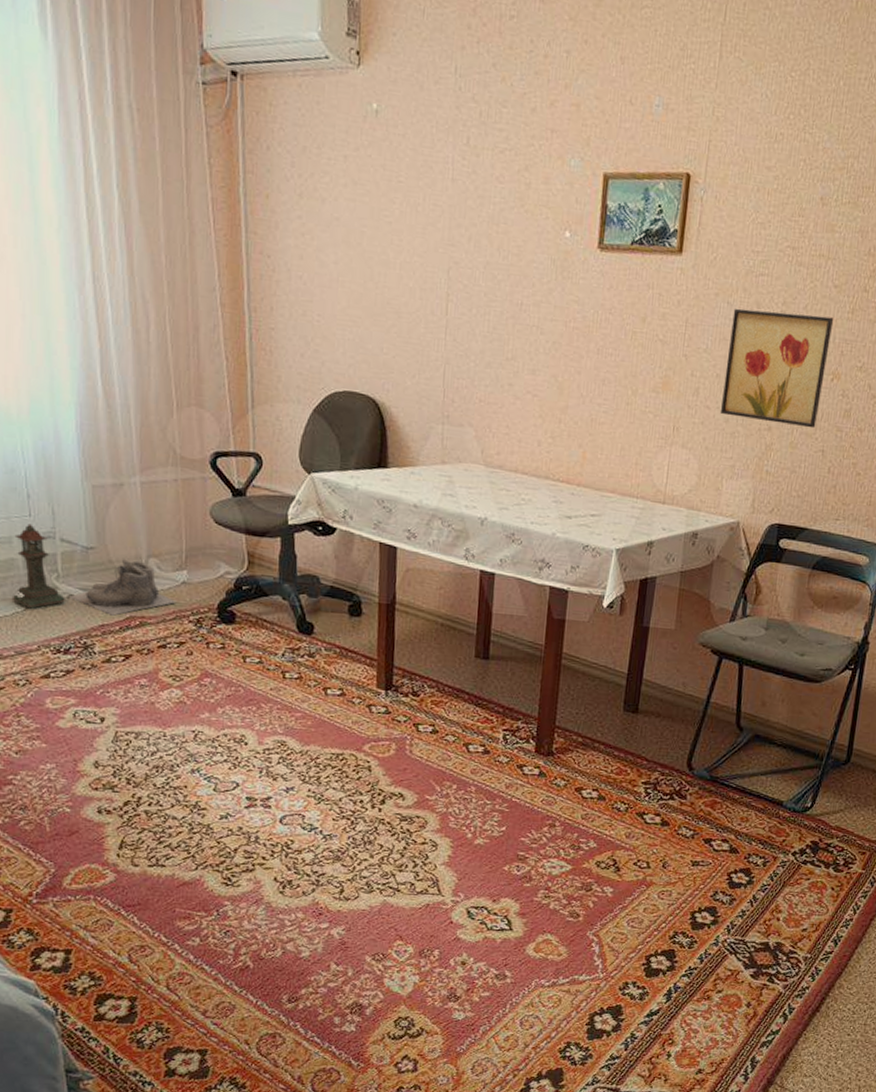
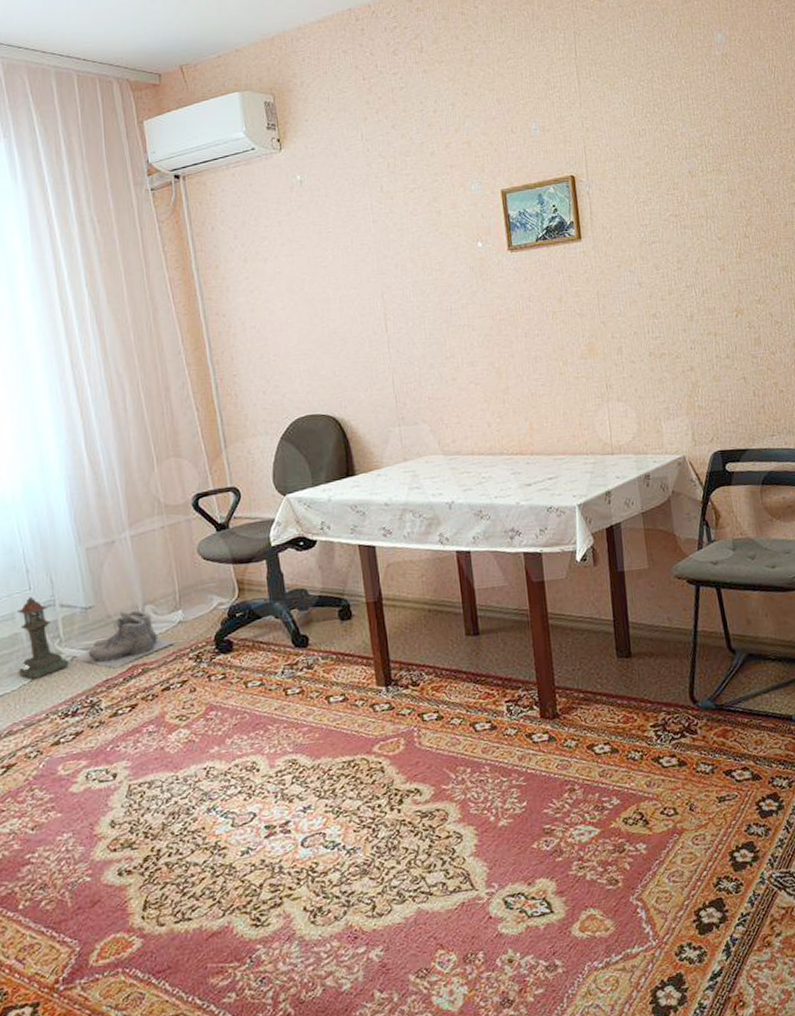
wall art: present [720,308,834,429] -> none [636,264,733,366]

